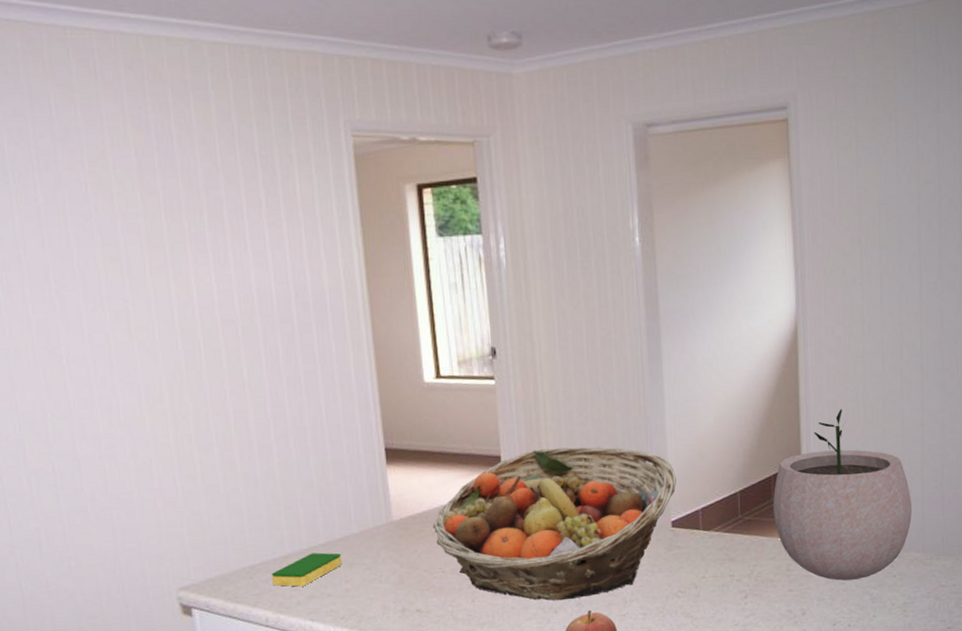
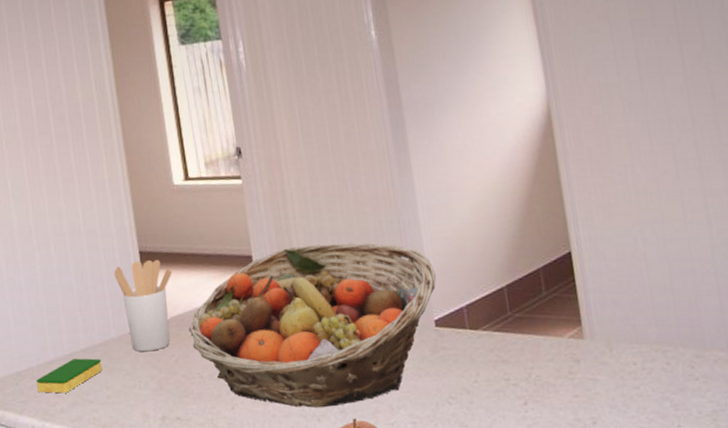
utensil holder: none [357,456,419,547] -> present [114,259,172,352]
plant pot: present [772,409,912,581] -> none [544,193,709,385]

